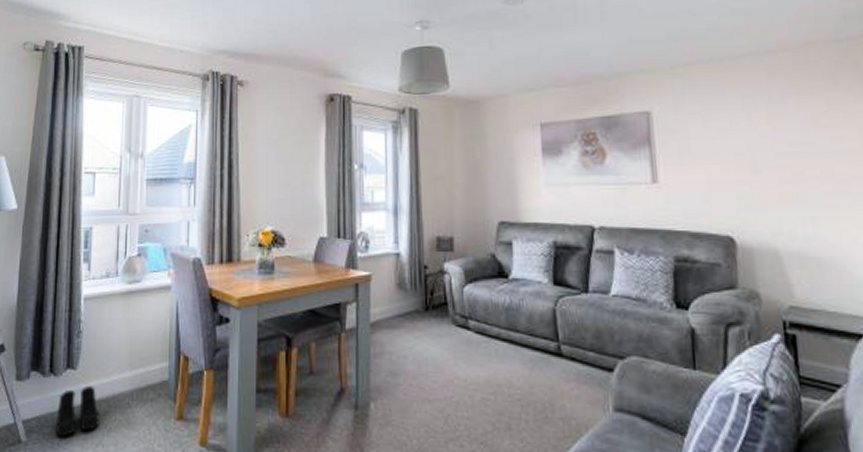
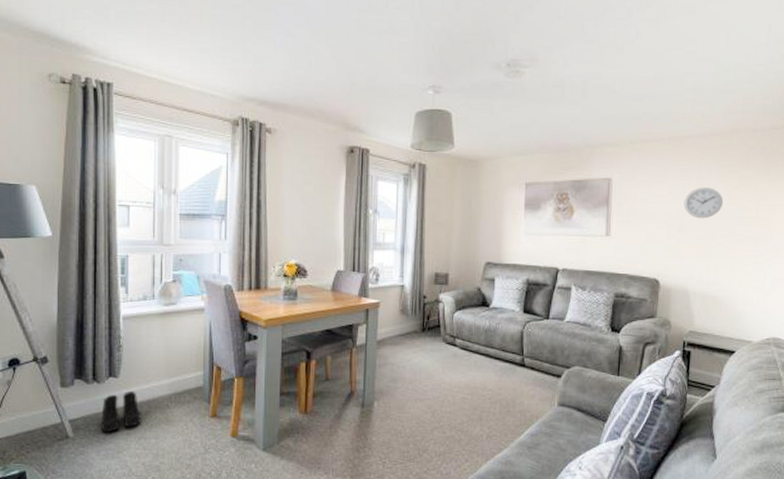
wall clock: none [753,115,810,156] -> present [684,187,724,219]

